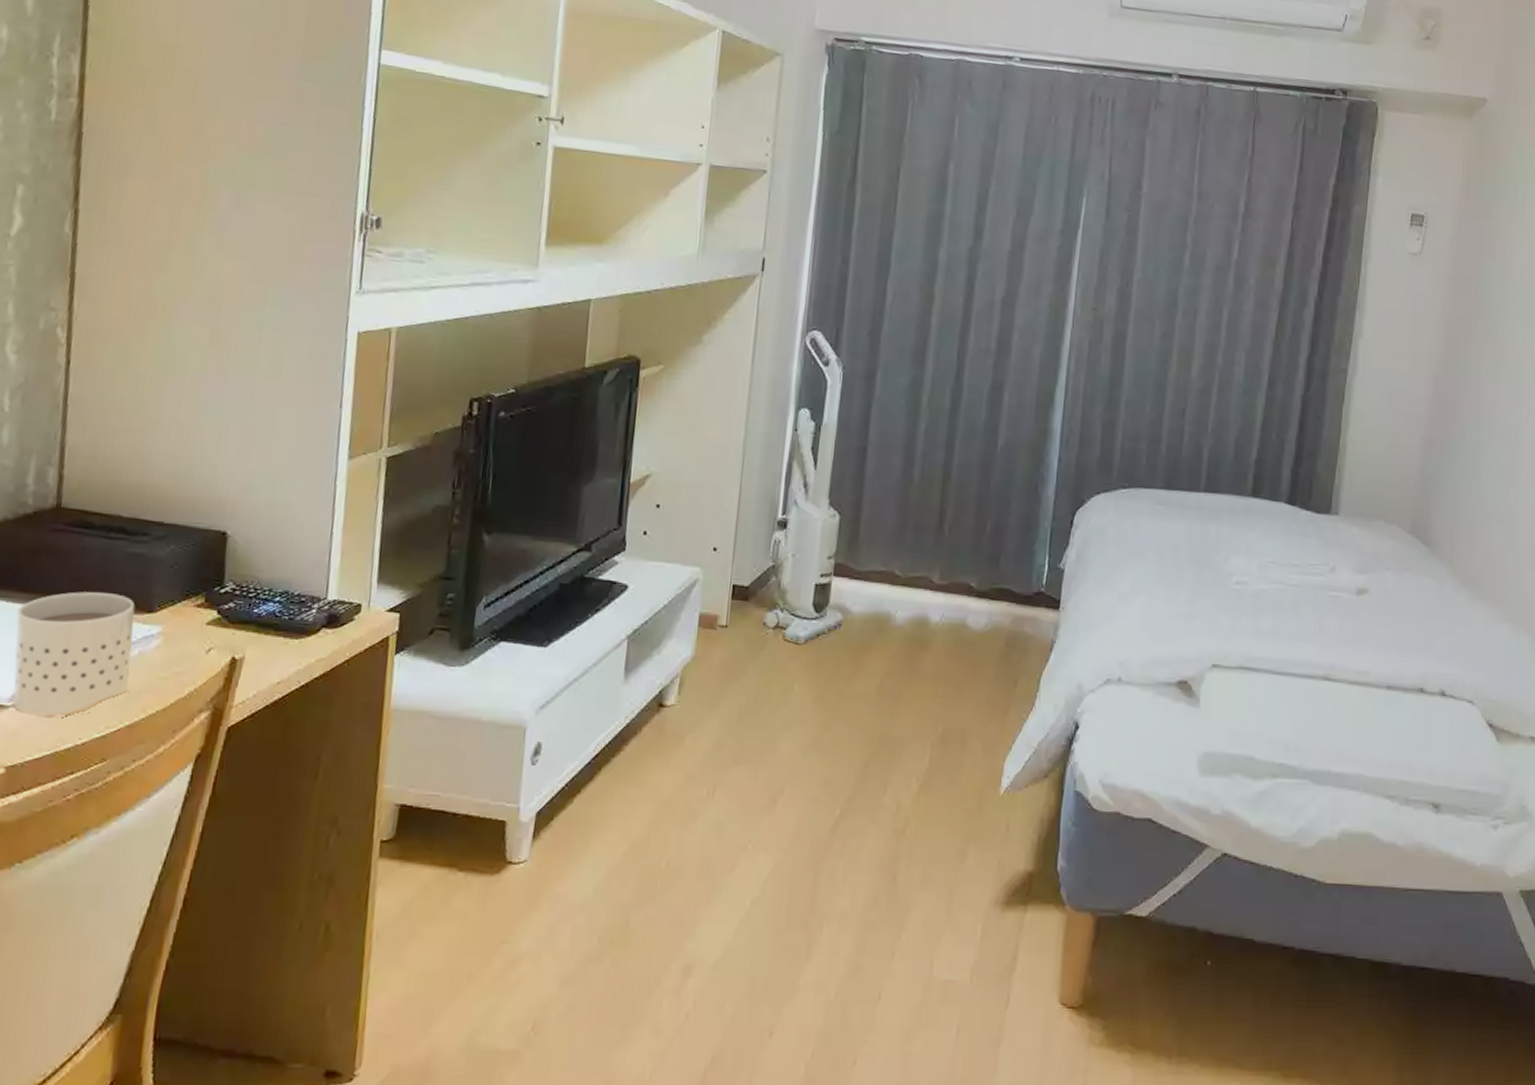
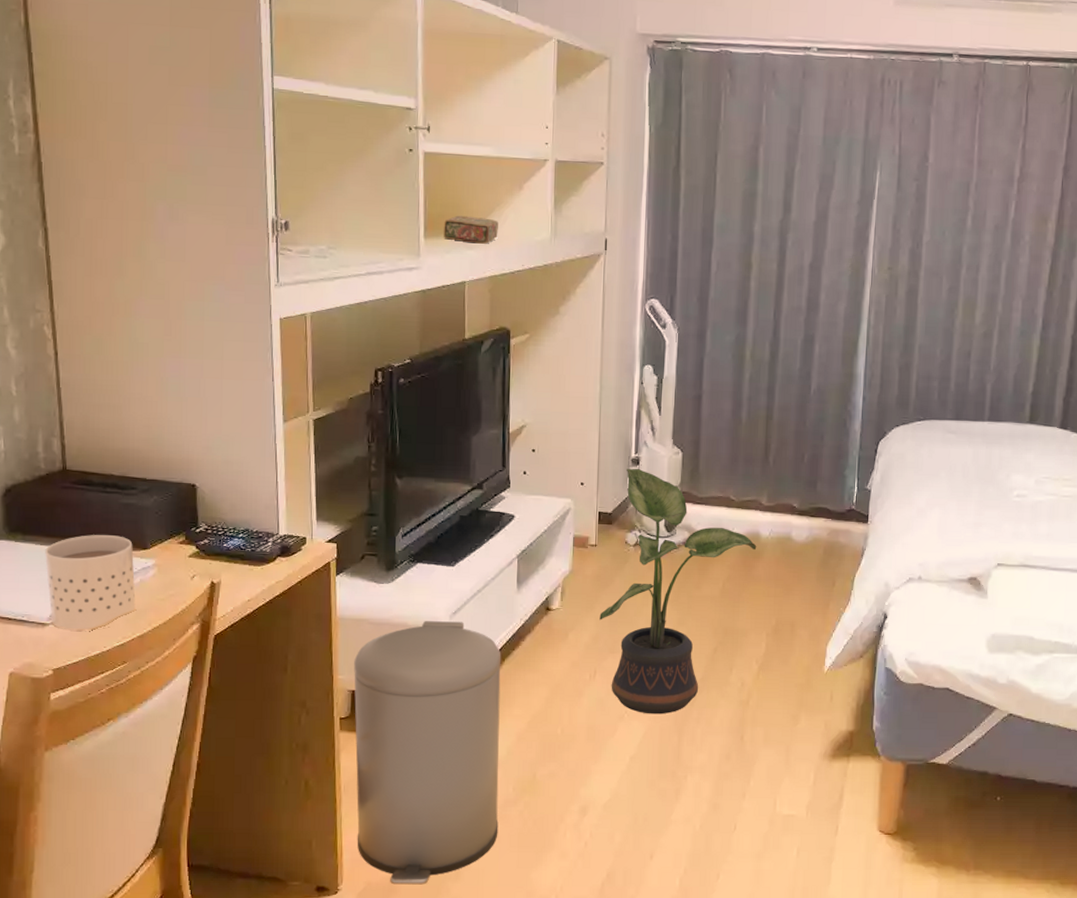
pedal bin: none [386,716,598,1070] -> present [354,621,501,885]
decorative box: none [569,221,637,257] -> present [443,215,498,244]
potted plant: none [724,532,924,845] -> present [599,468,757,714]

